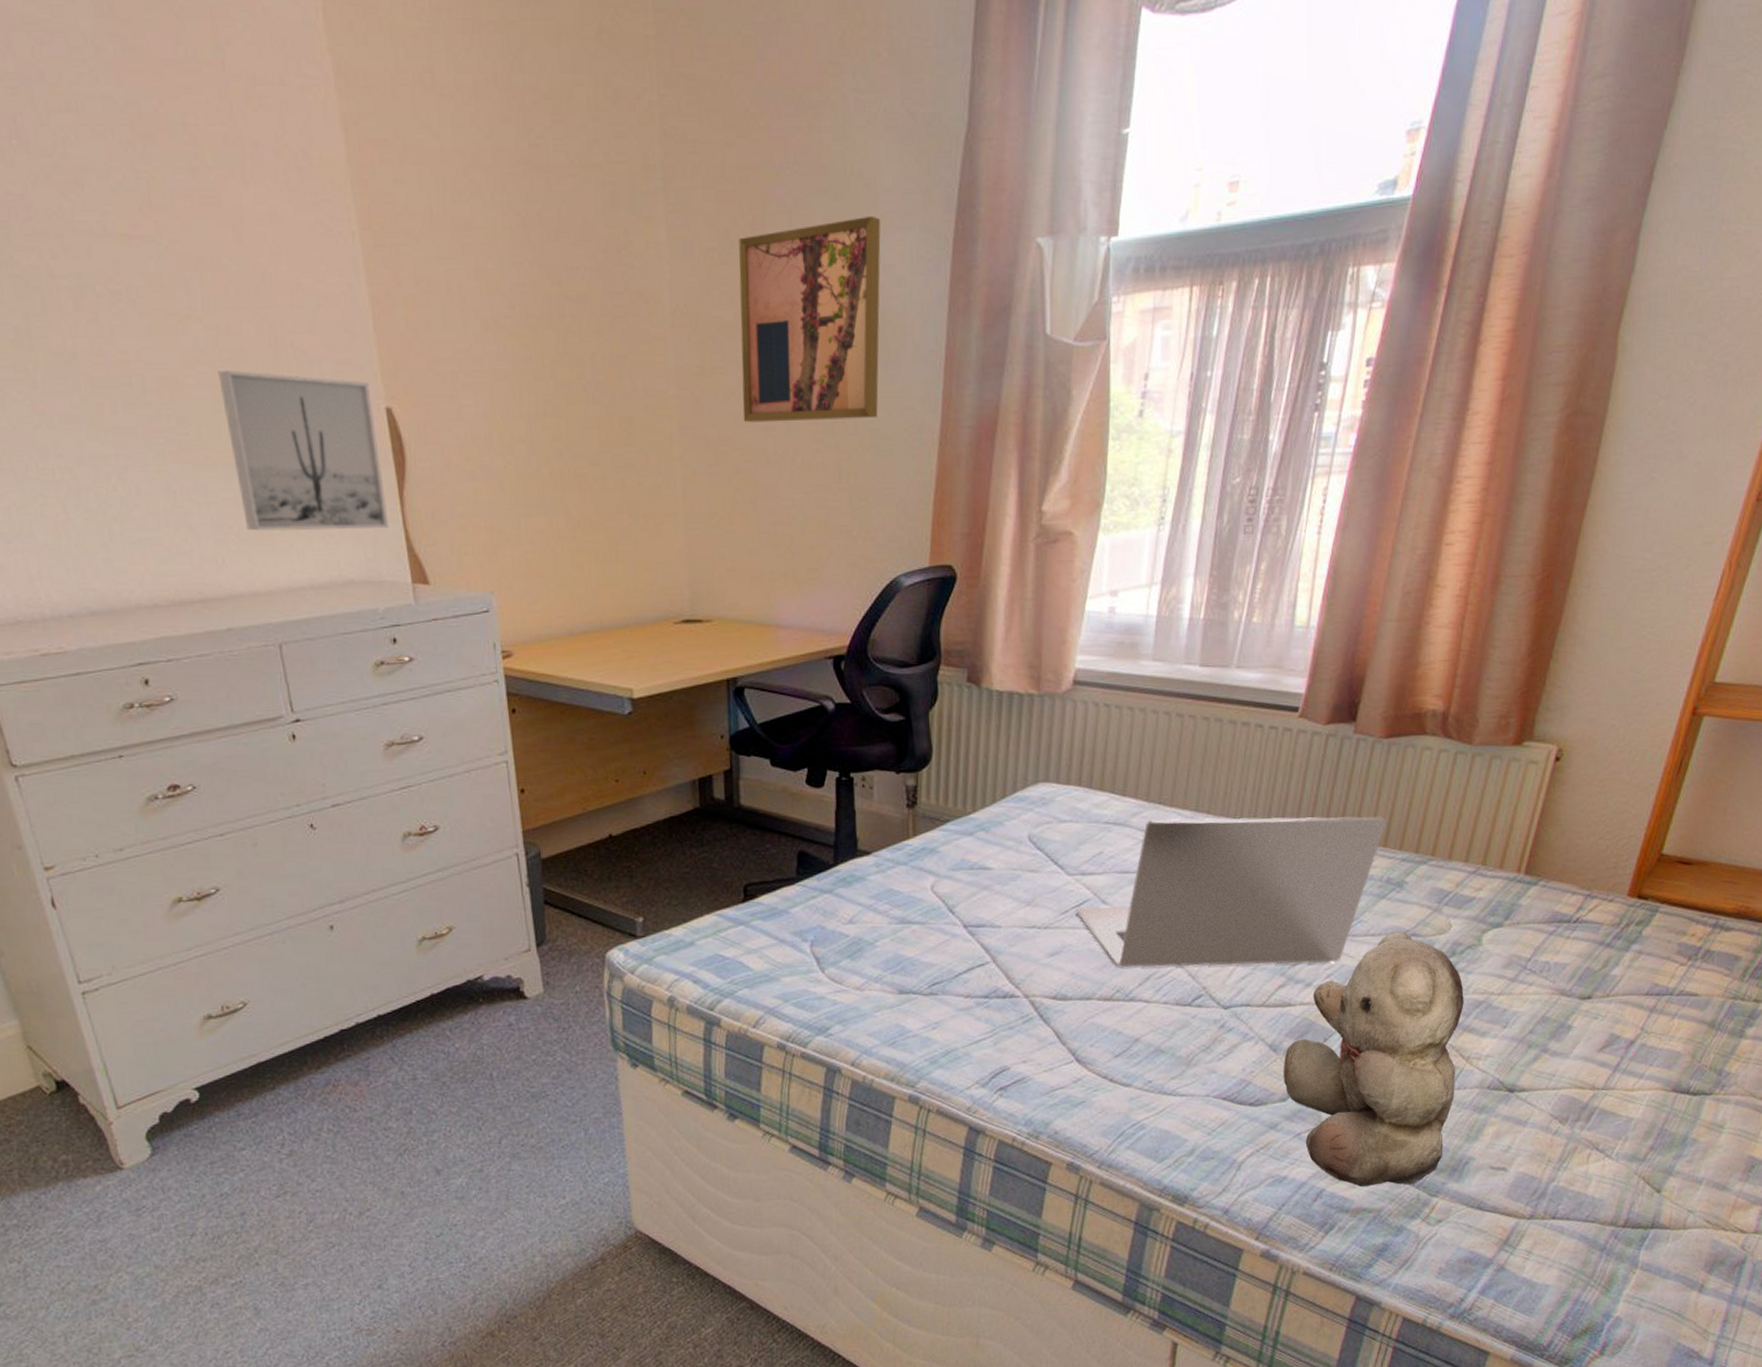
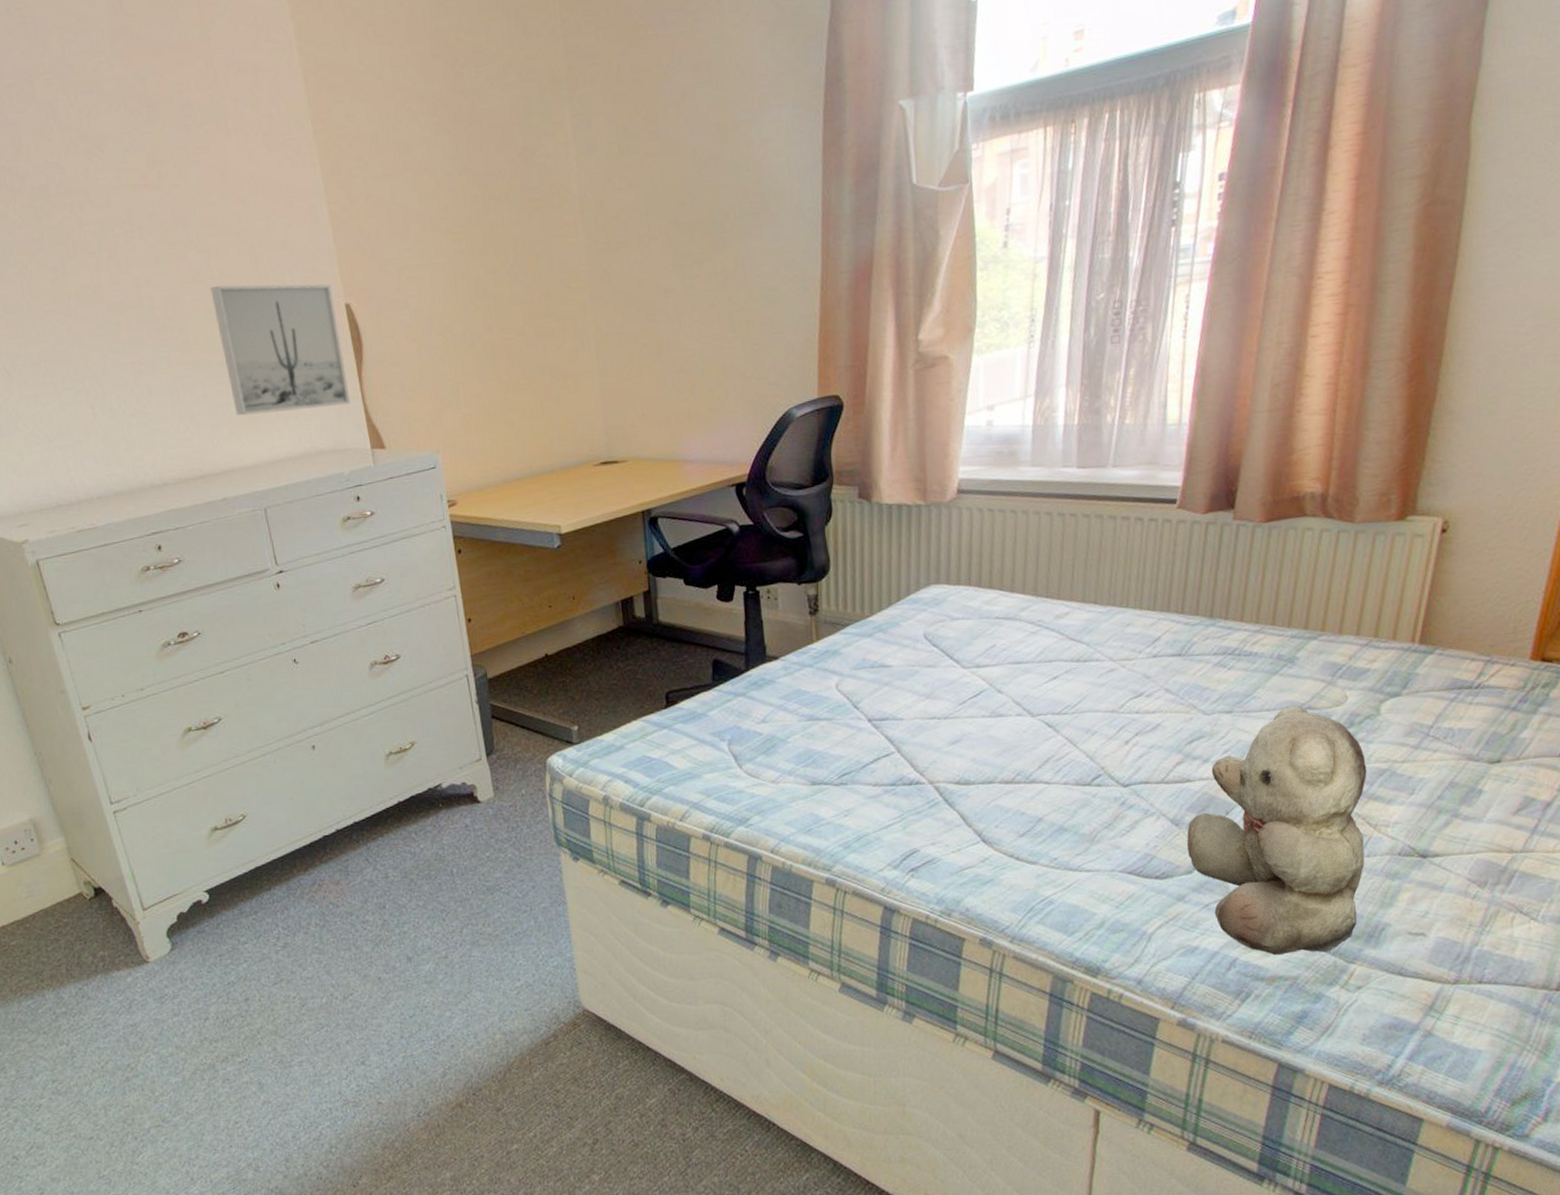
wall art: present [738,215,881,423] -> none [634,98,765,287]
laptop: present [1075,815,1387,968] -> none [972,596,1273,752]

